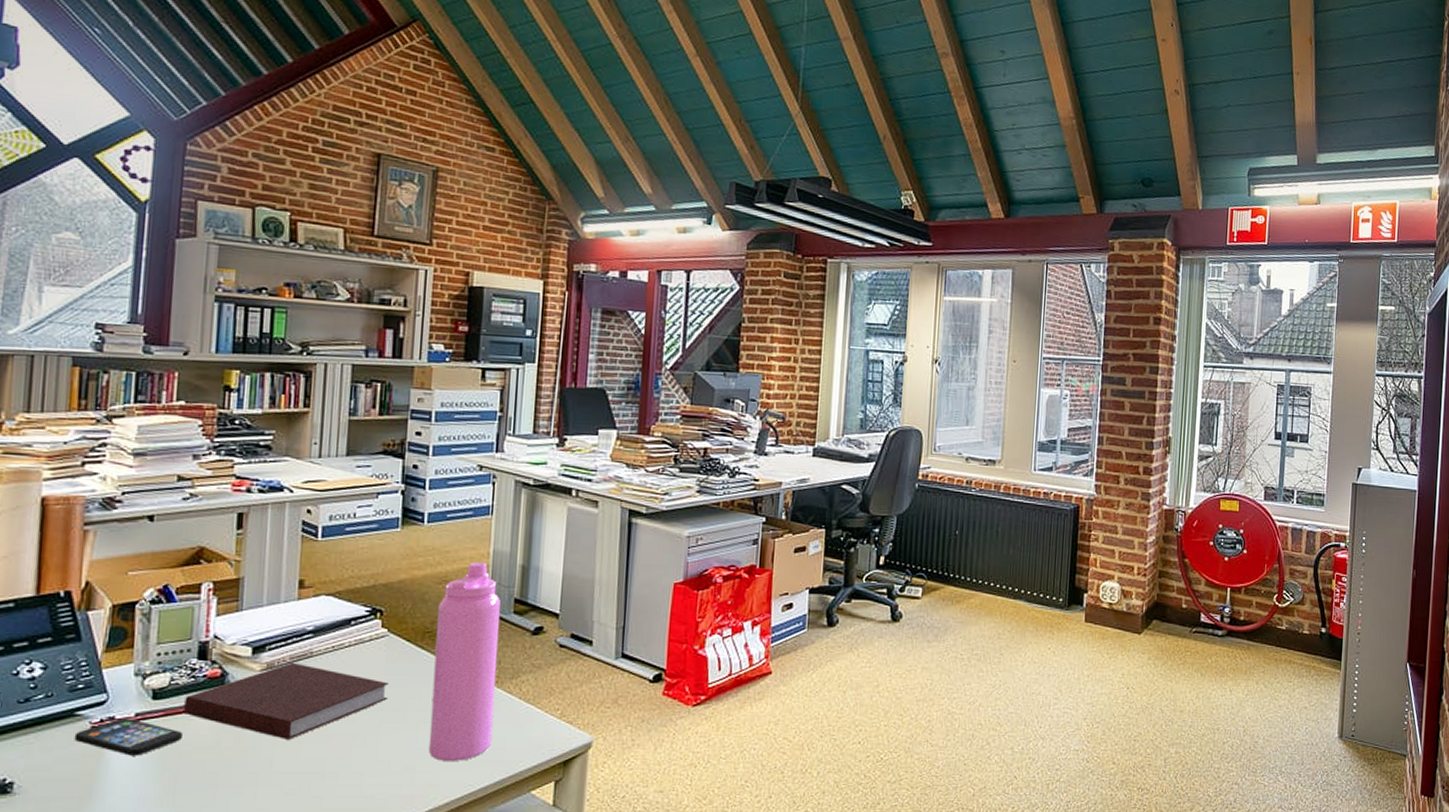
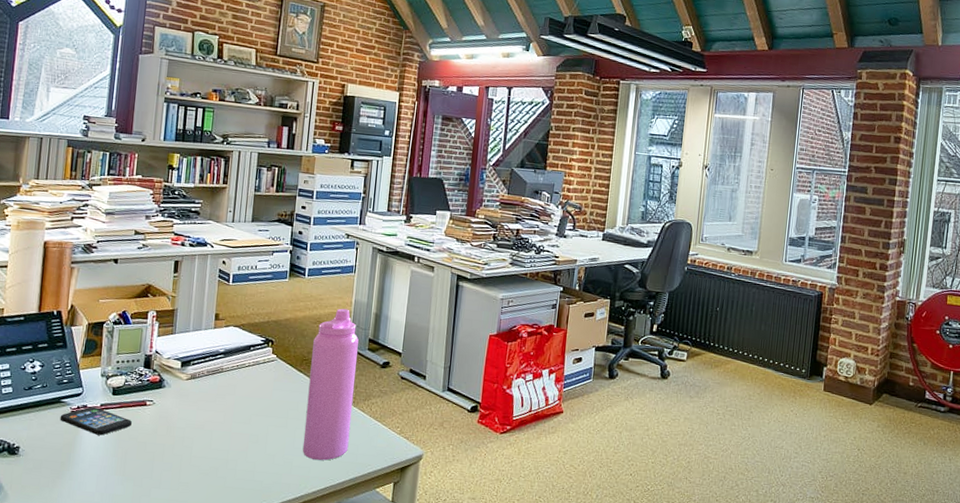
notebook: present [184,662,389,739] -> none [133,375,276,433]

